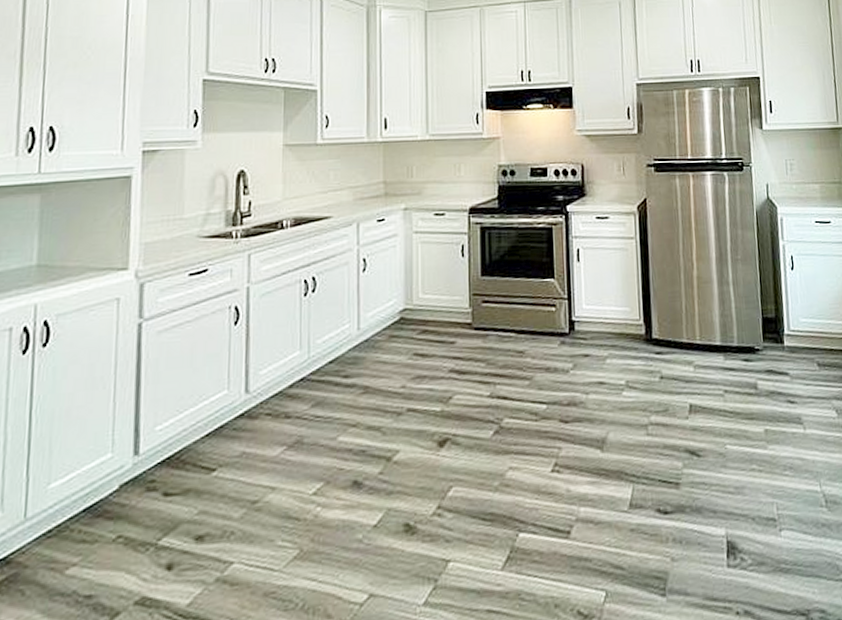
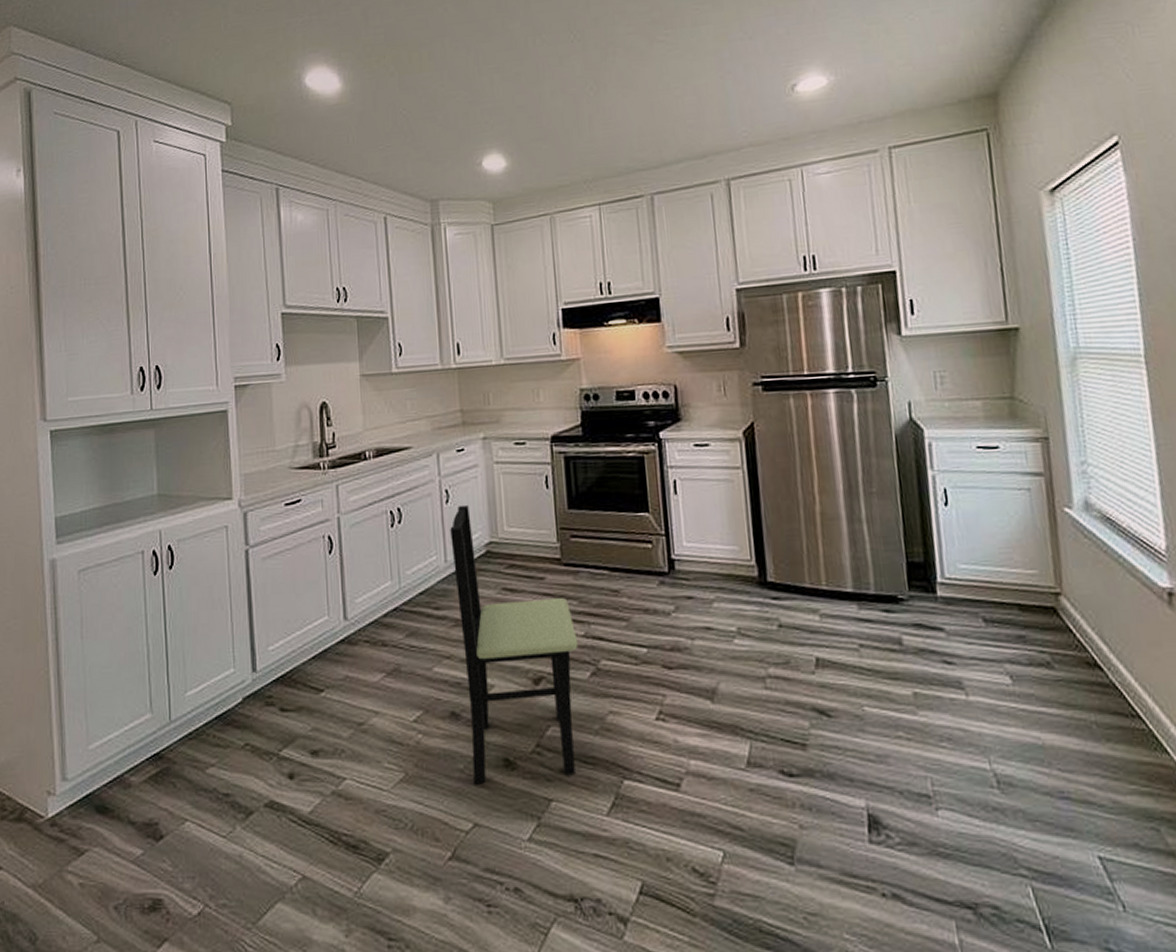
dining chair: none [365,272,484,554] -> present [450,504,578,785]

